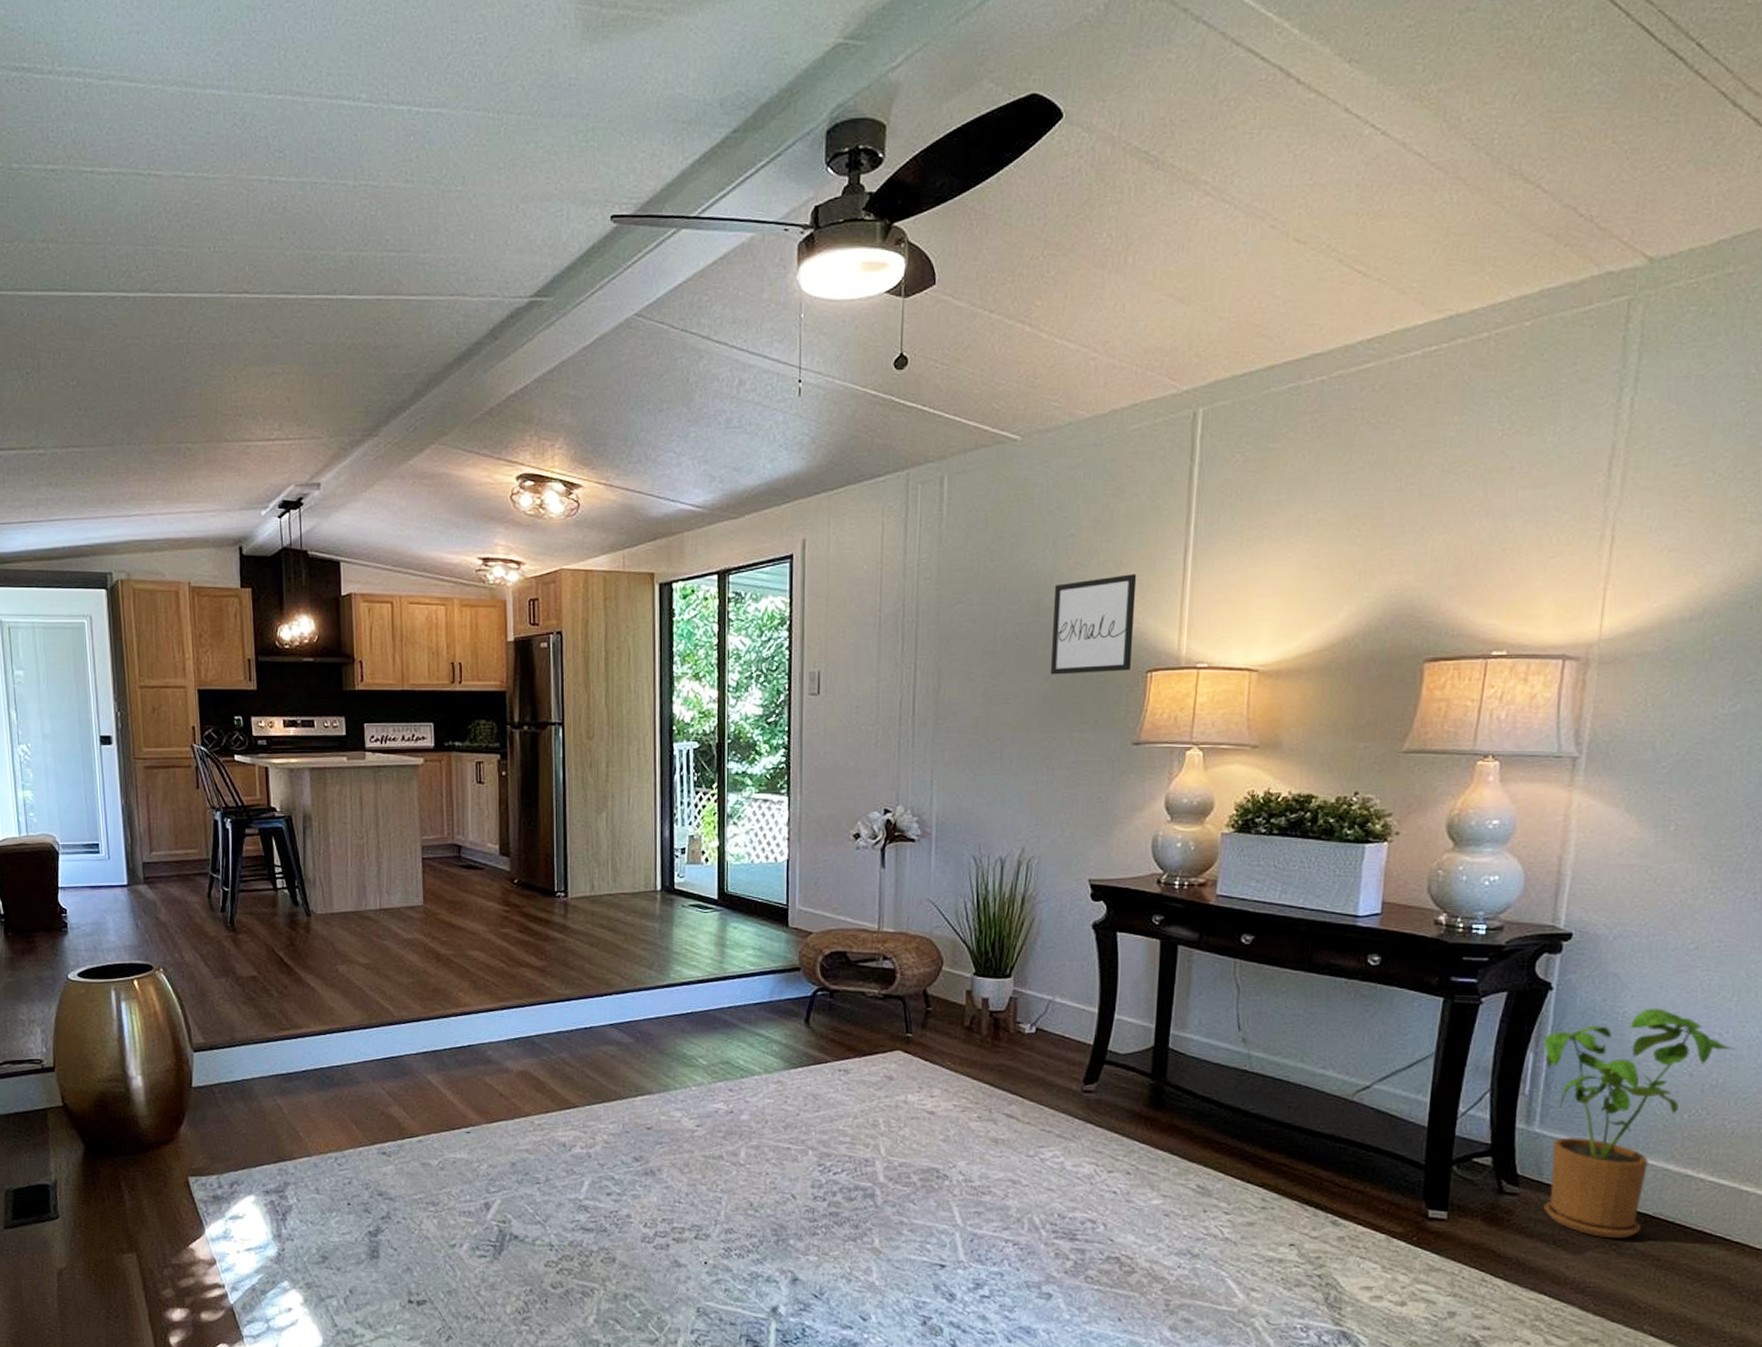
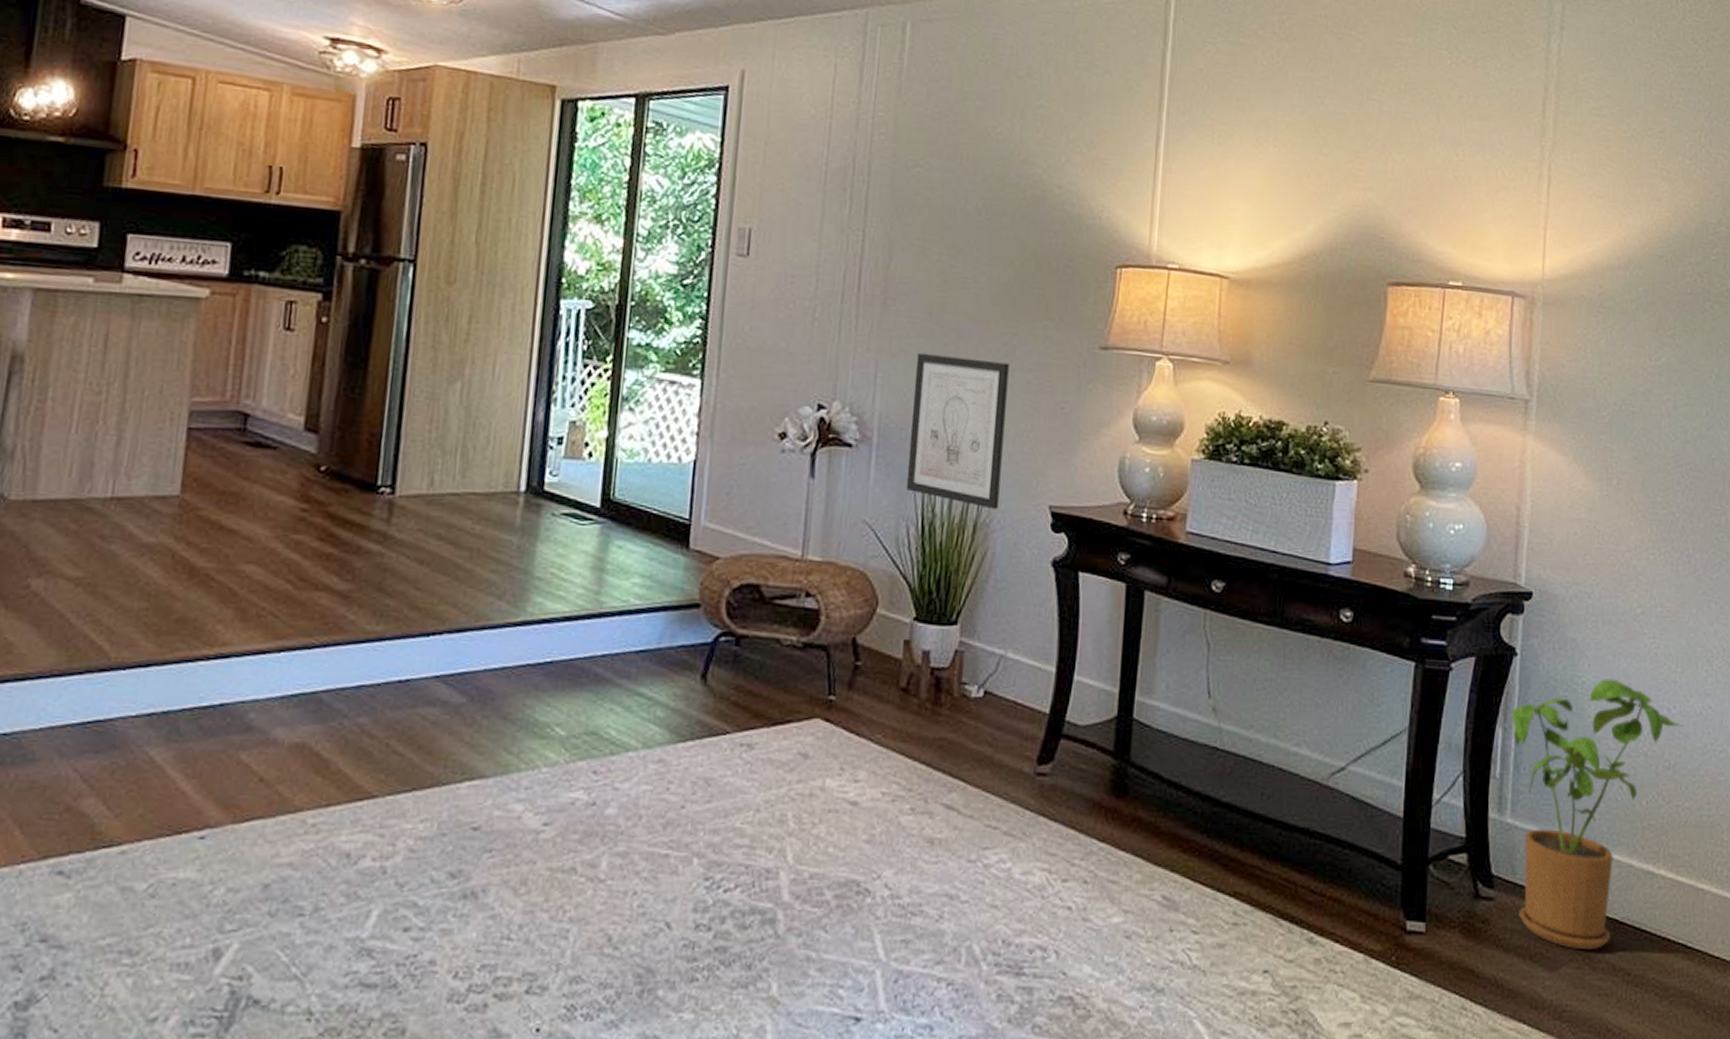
wall art: none [962,760,1049,885] -> present [906,352,1009,510]
wall art: present [1051,574,1137,675] -> none [1015,156,1108,264]

